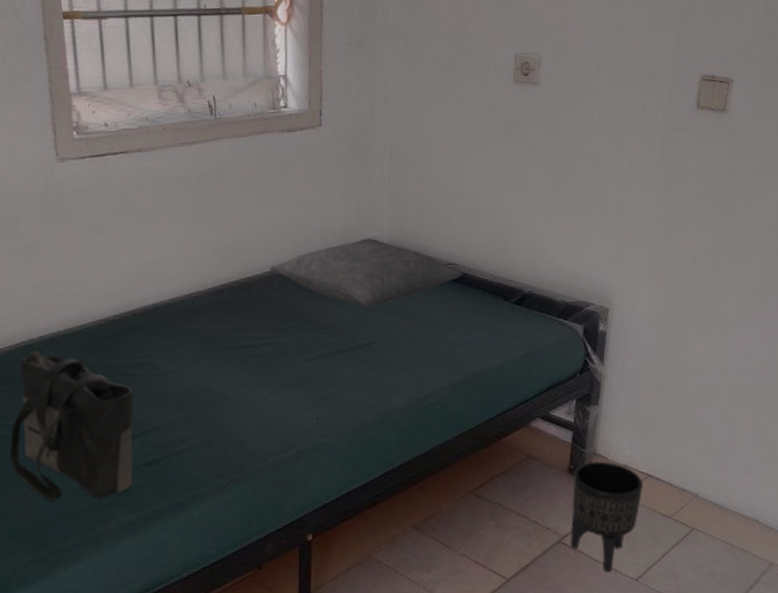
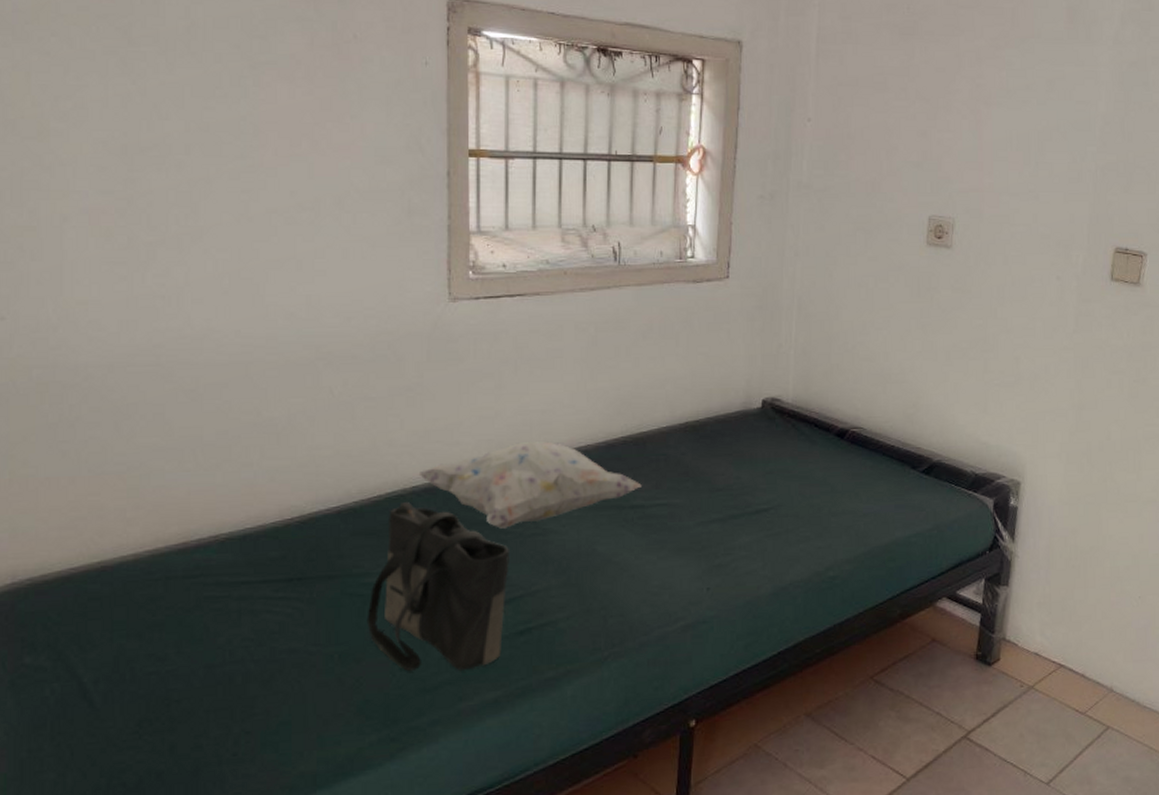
decorative pillow: none [42,290,250,372] -> present [417,442,642,529]
pillow: present [269,239,463,307] -> none [666,397,869,469]
planter: present [570,461,644,572] -> none [976,647,1056,773]

